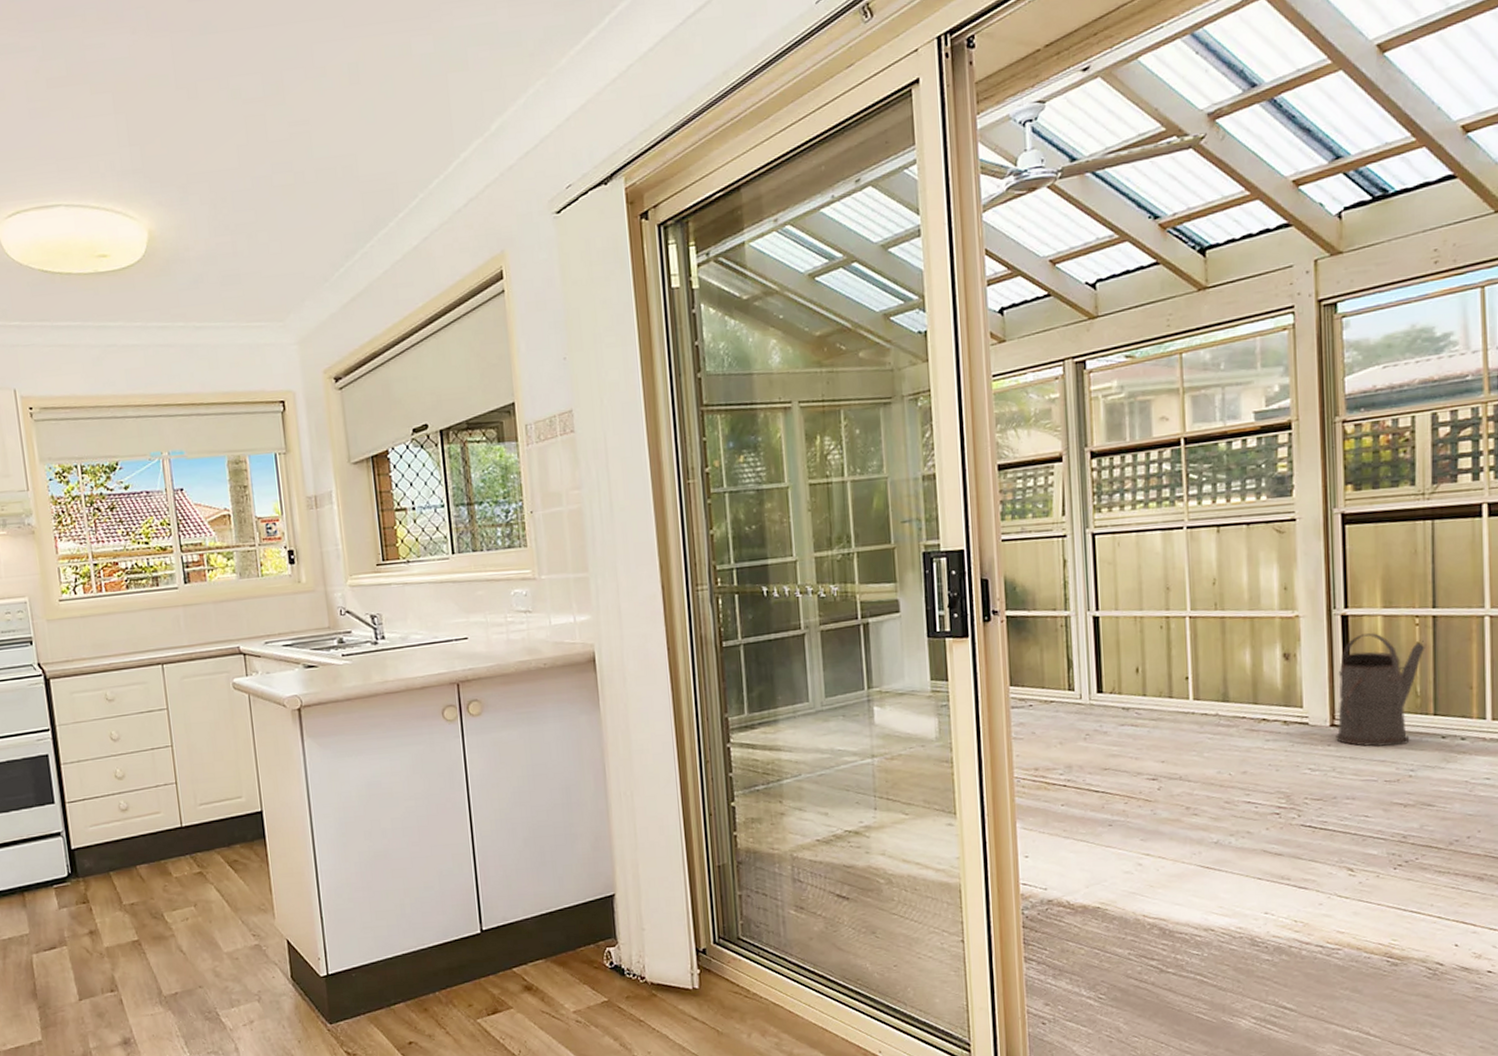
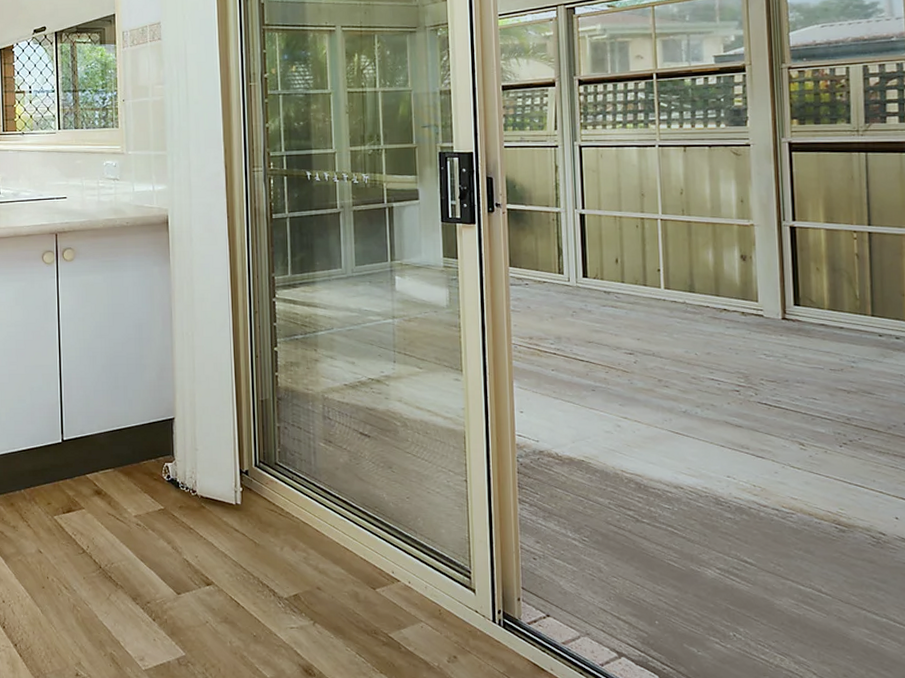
watering can: present [1336,633,1427,747] -> none [787,243,864,340]

